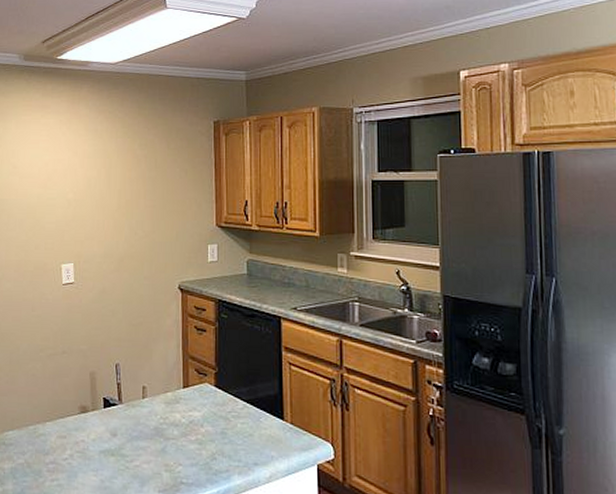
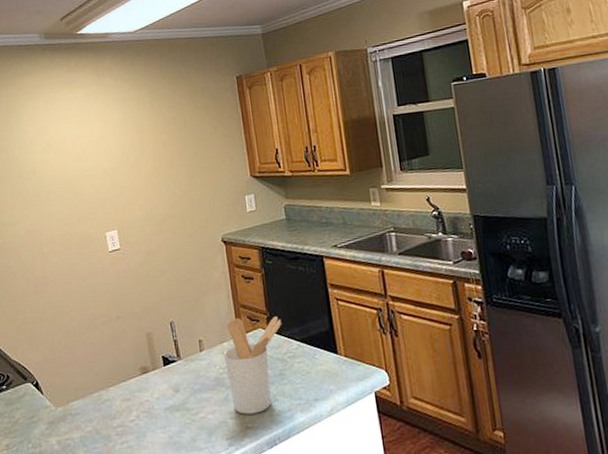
utensil holder: none [166,369,230,470] -> present [223,316,282,415]

